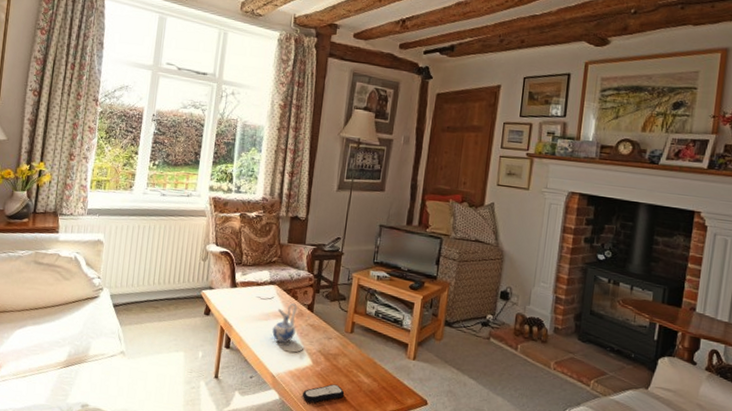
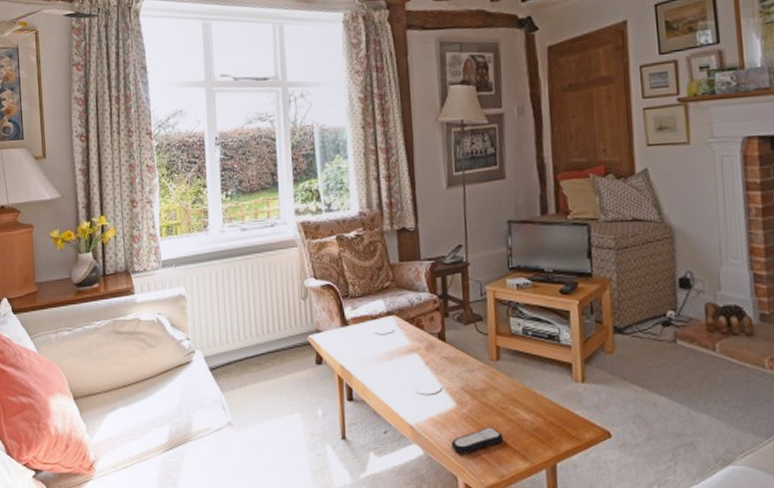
ceramic pitcher: present [272,302,297,344] -> none [400,333,429,386]

